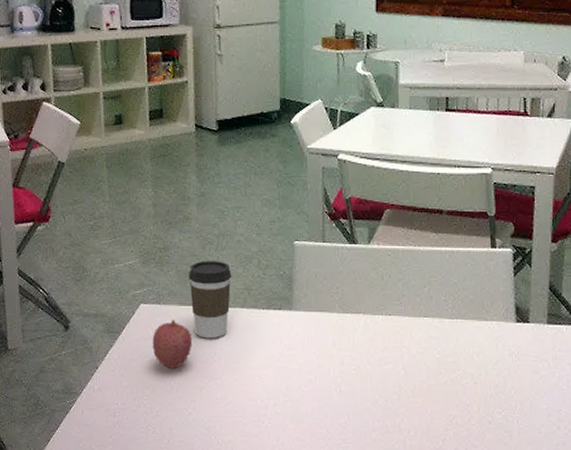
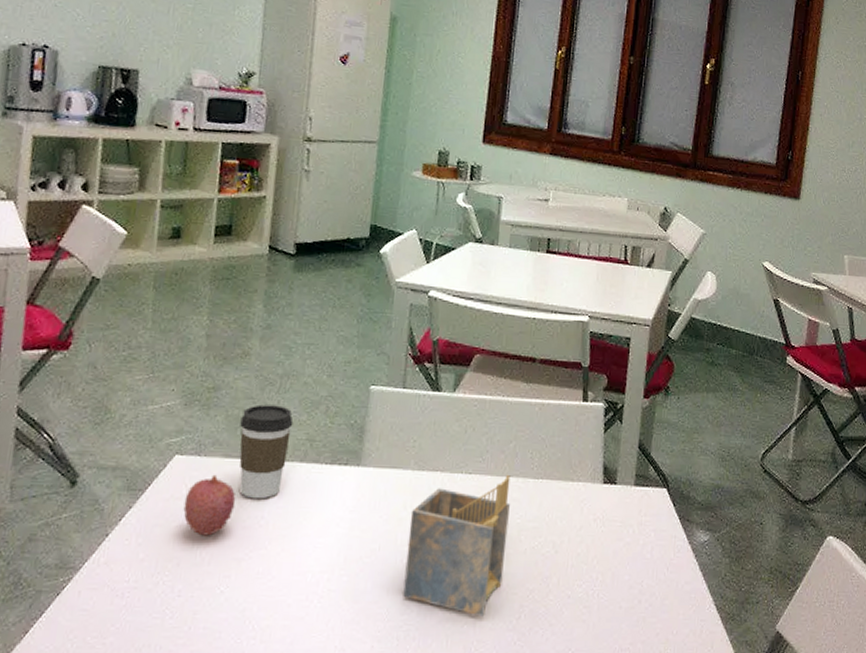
napkin holder: none [339,315,428,438] -> present [403,474,511,617]

